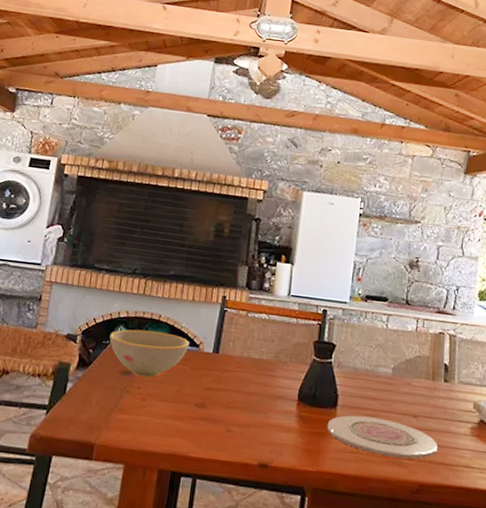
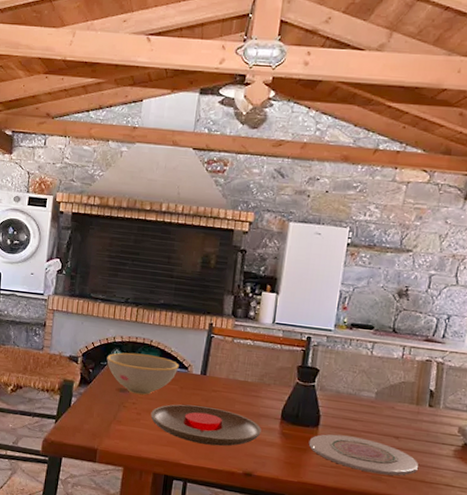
plate: none [157,387,278,434] -> present [150,404,261,447]

